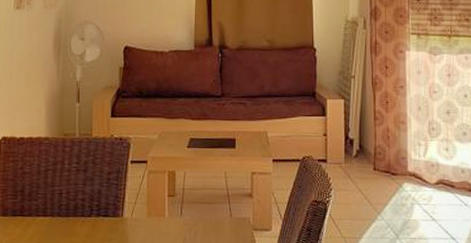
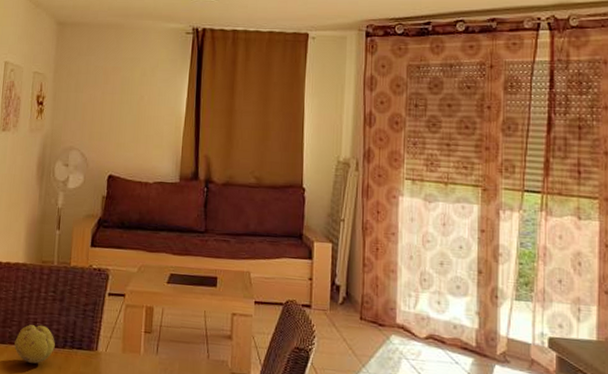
fruit: none [41,196,81,233] -> present [14,325,55,364]

